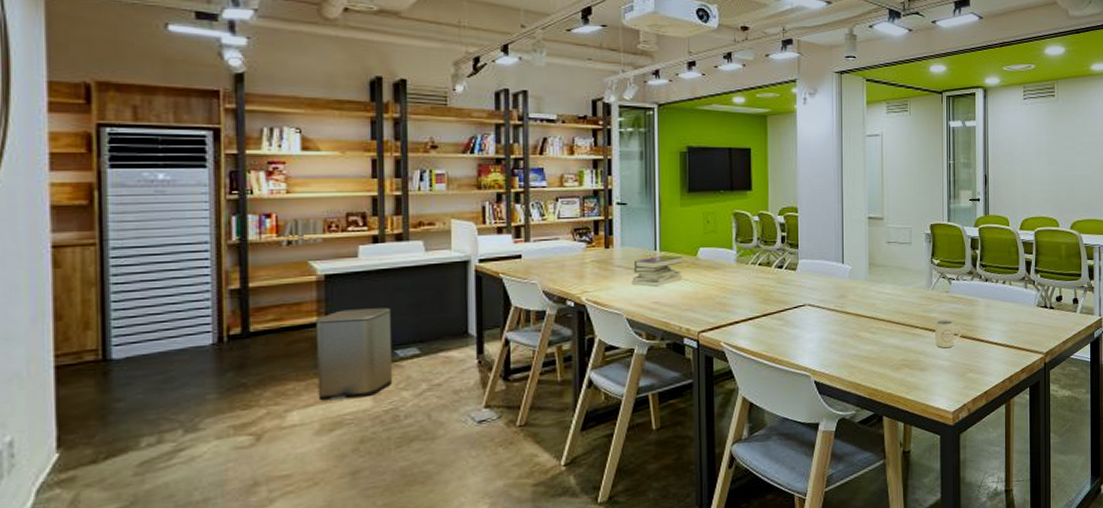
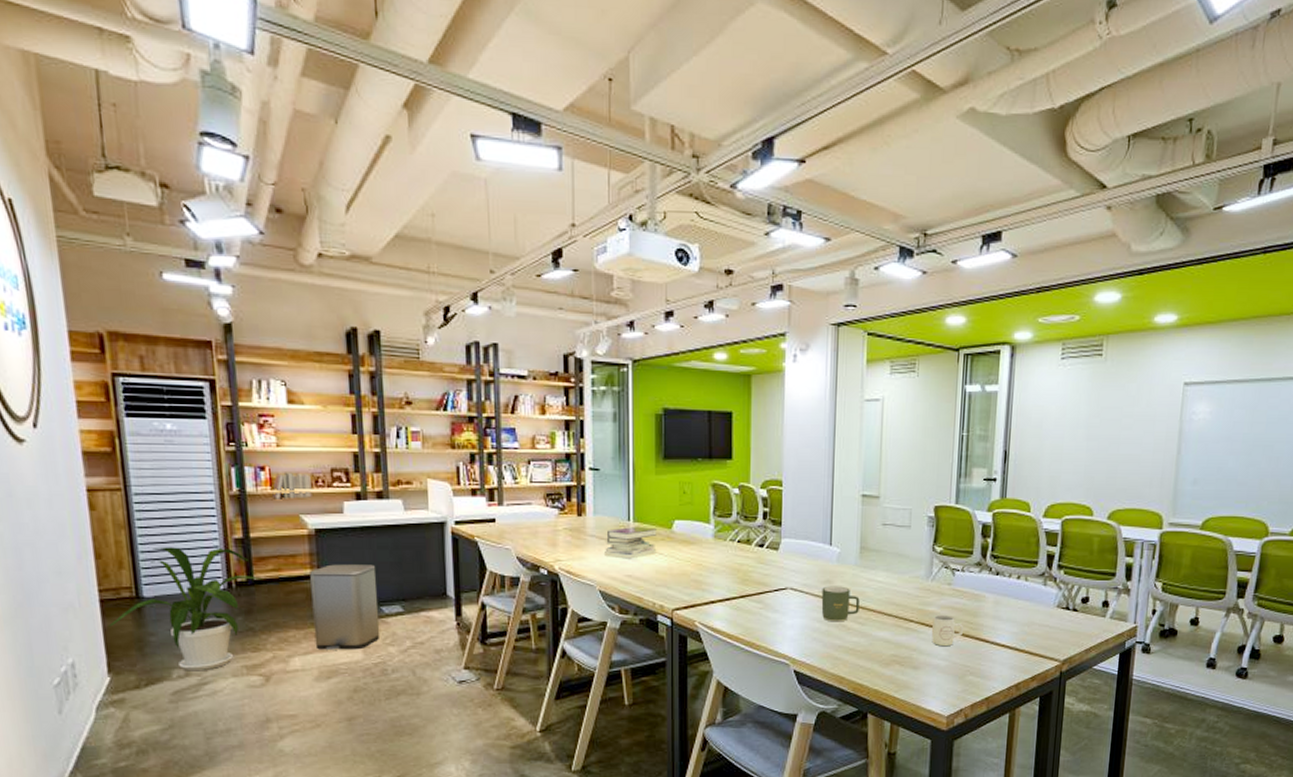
house plant: none [63,300,259,438] -> present [108,547,262,671]
mug: none [837,300,871,333] -> present [821,586,860,622]

